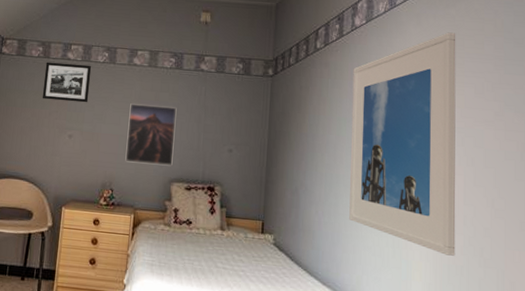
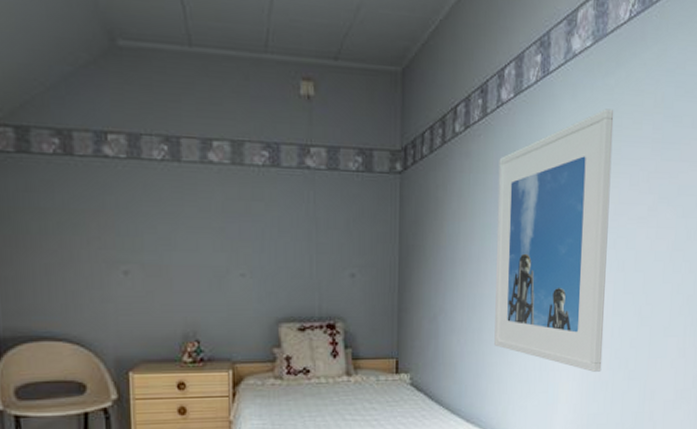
picture frame: present [42,62,92,103] -> none [68,161,147,223]
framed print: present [125,103,177,166] -> none [210,220,278,302]

